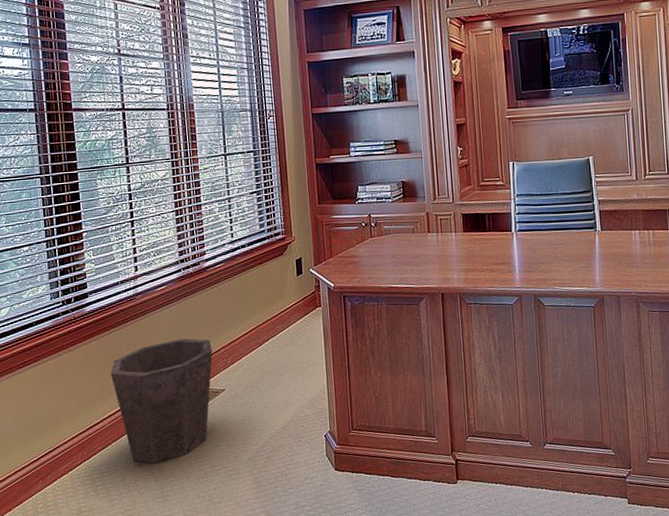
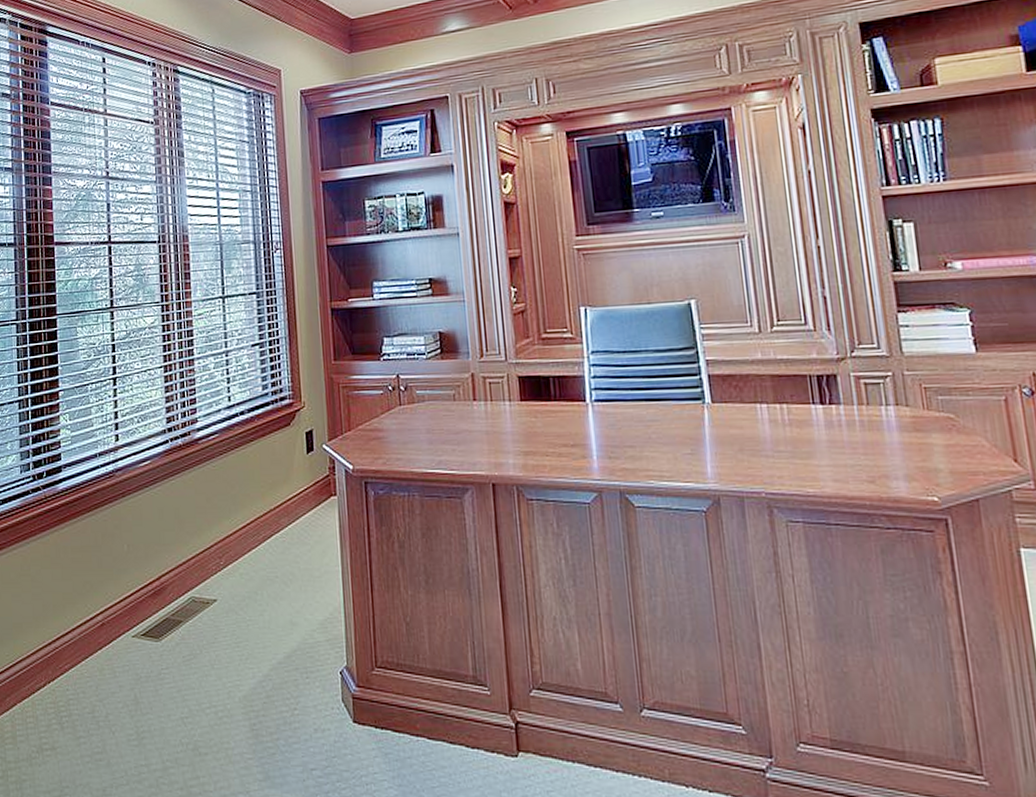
waste bin: present [110,338,213,464] -> none [83,530,203,694]

